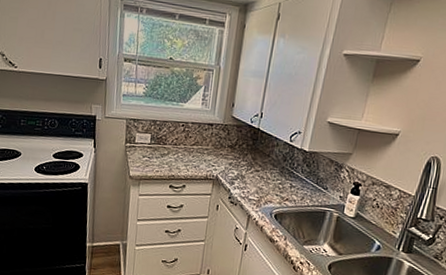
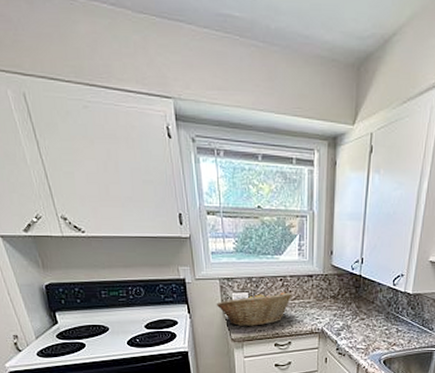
fruit basket: none [120,134,192,167] -> present [216,292,292,326]

